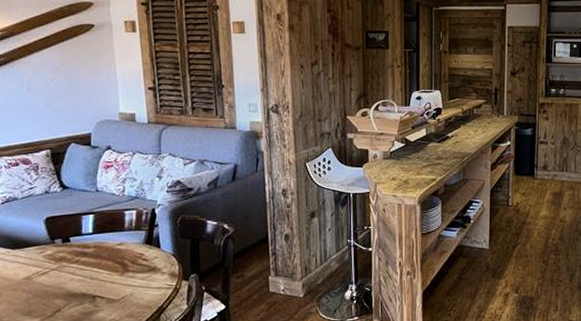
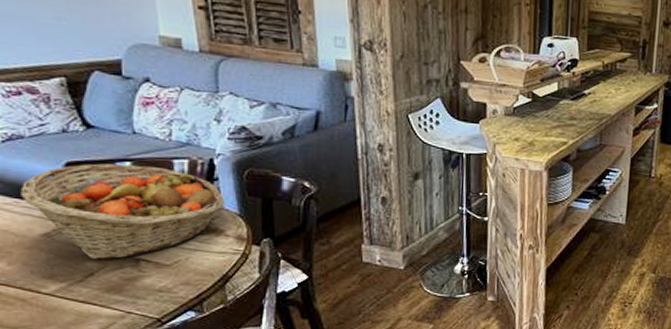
fruit basket: none [12,217,162,298] -> present [20,163,224,260]

